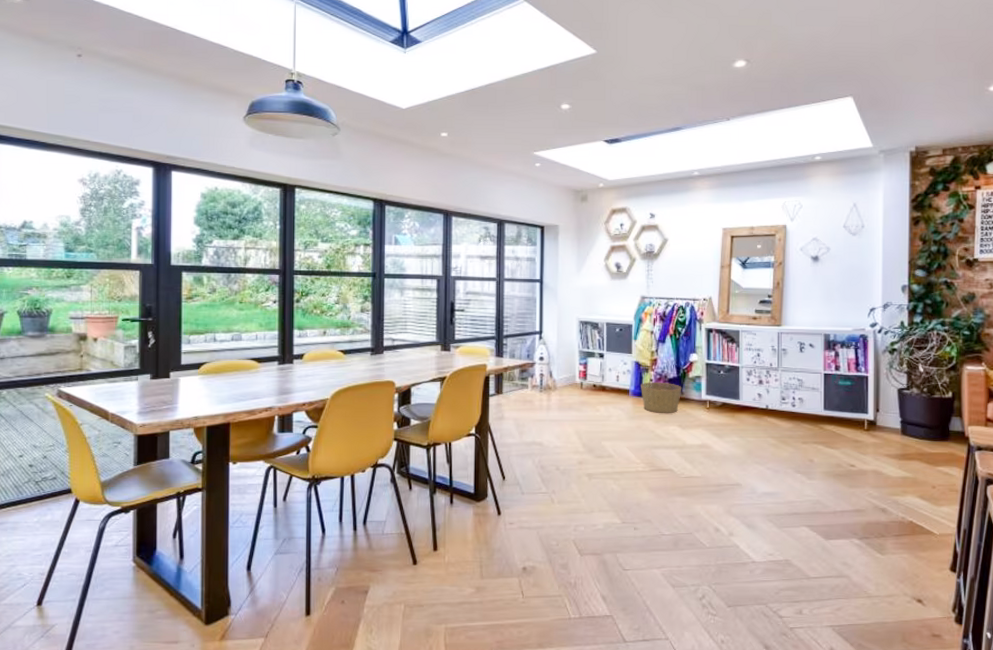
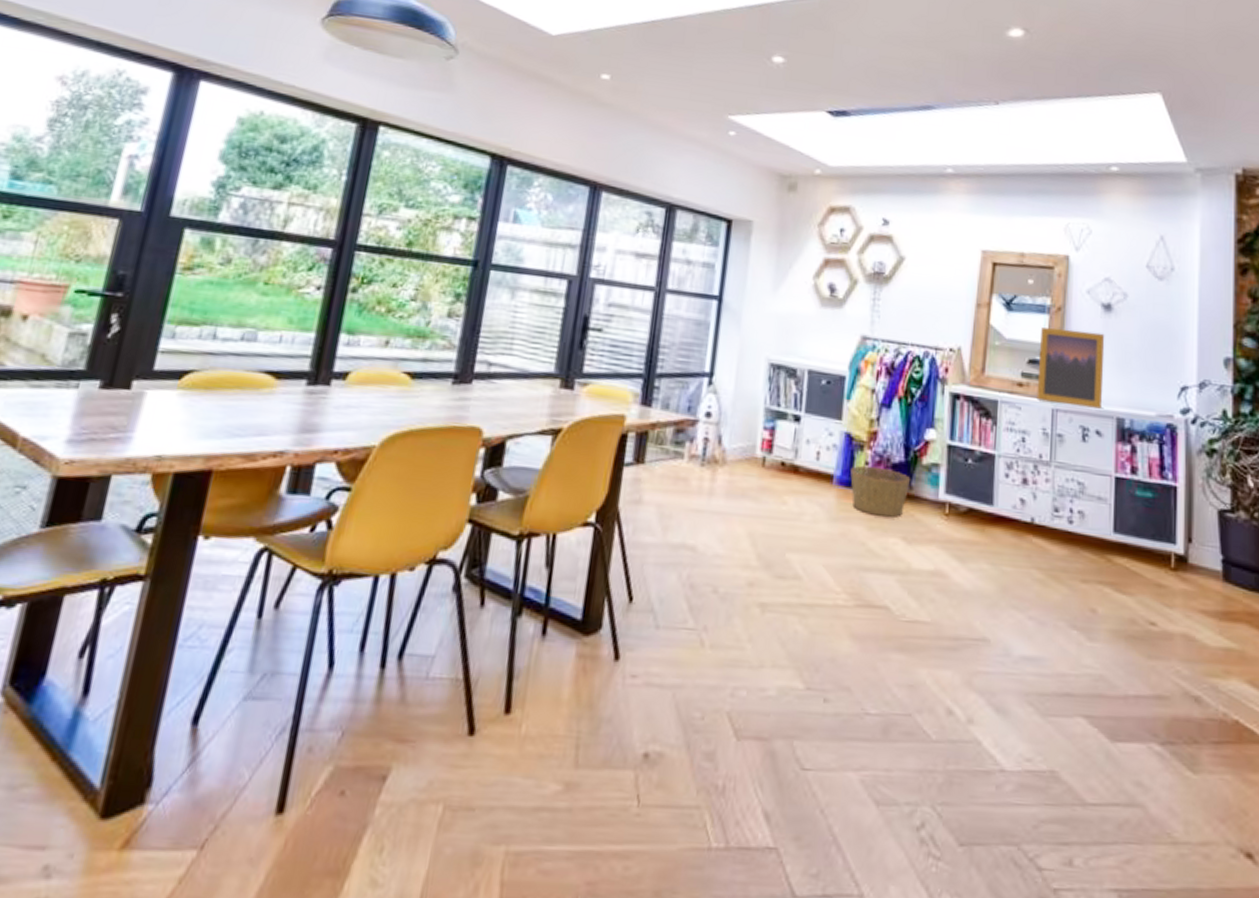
picture frame: none [767,277,814,329] -> present [1036,327,1105,409]

